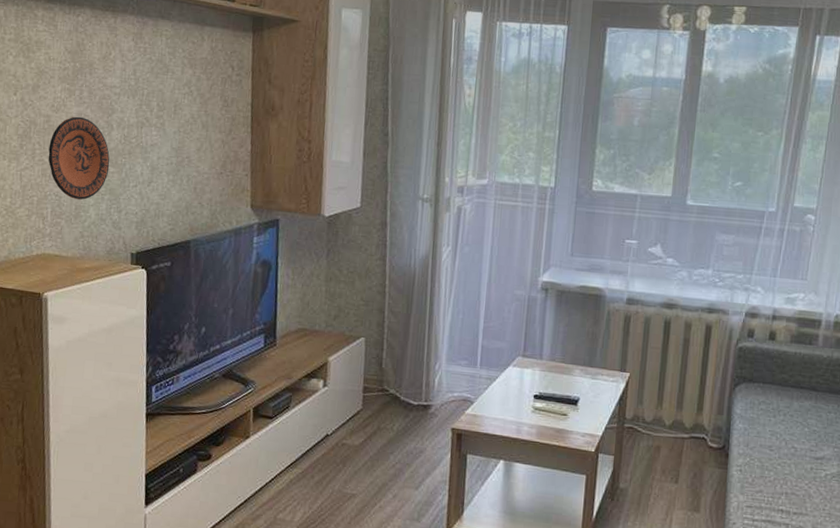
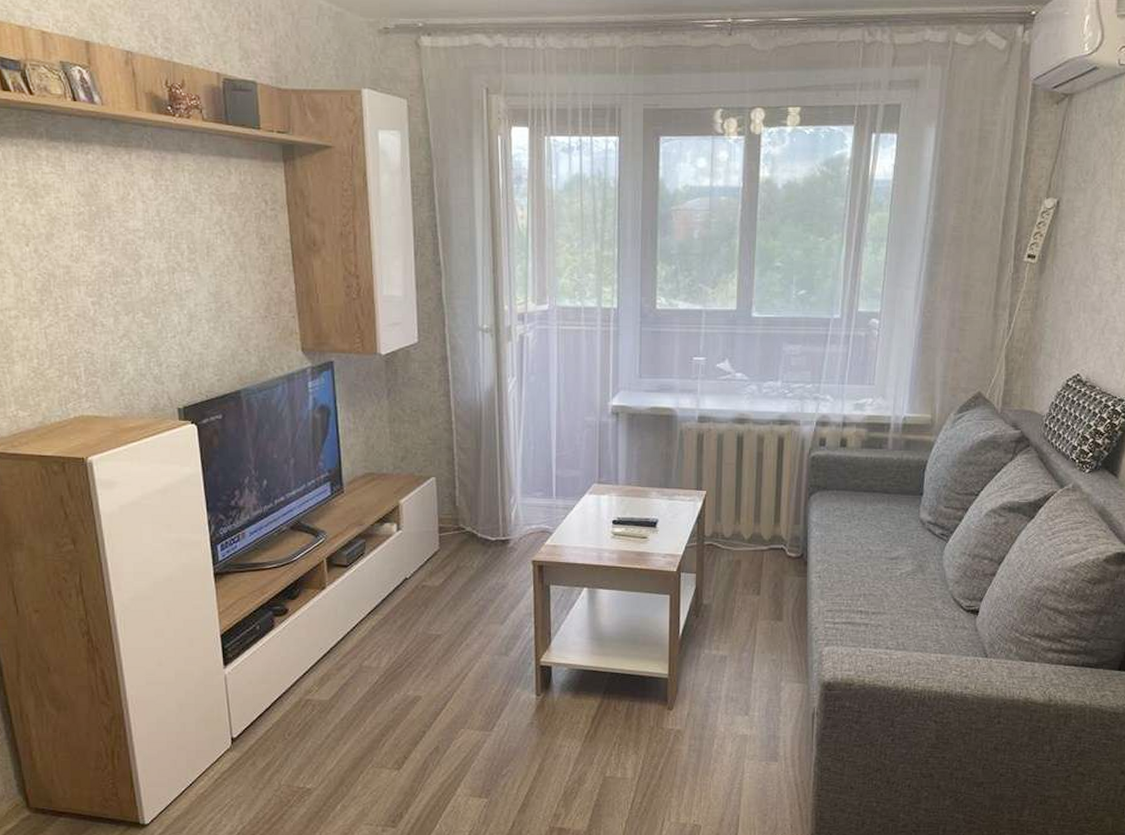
decorative plate: present [48,116,110,200] -> none [73,265,143,356]

